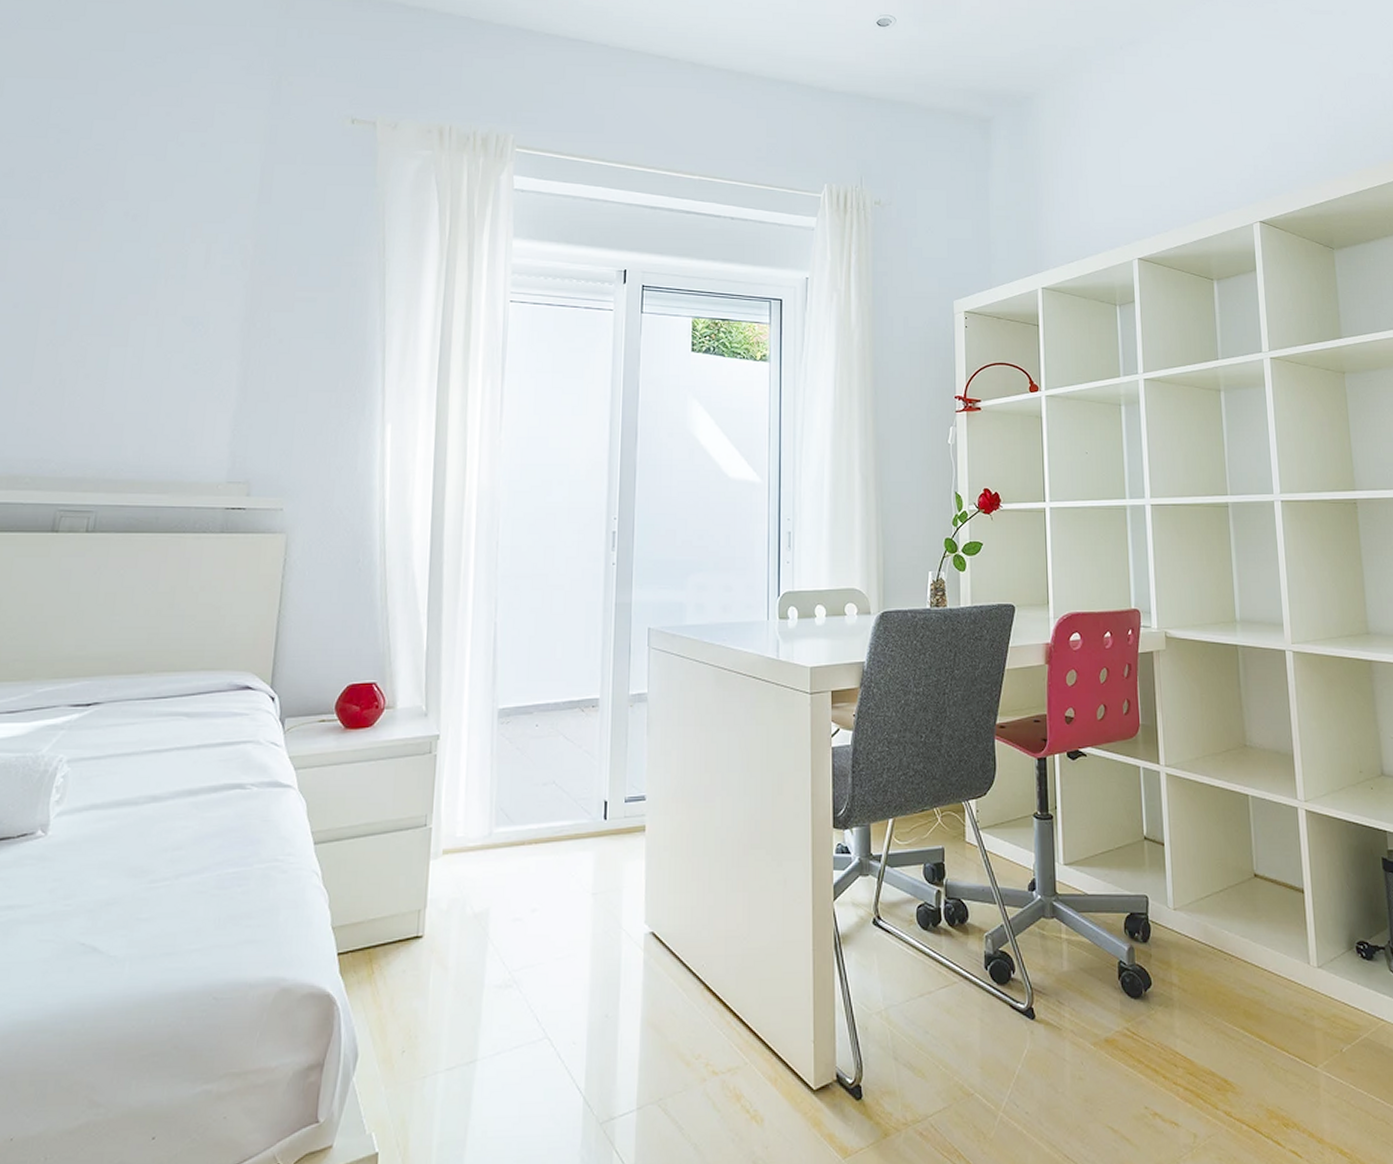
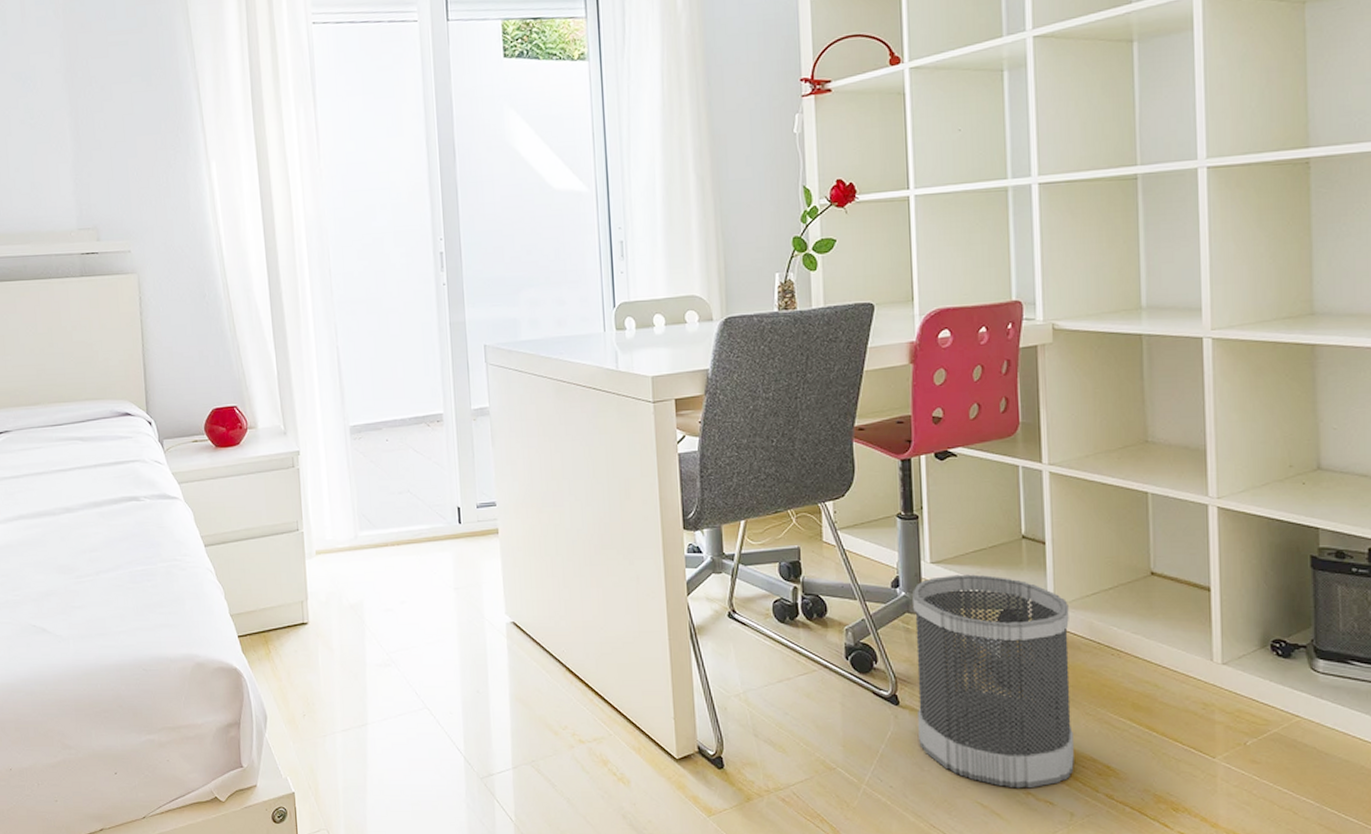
wastebasket: none [1048,876,1196,1109] -> present [912,574,1074,789]

